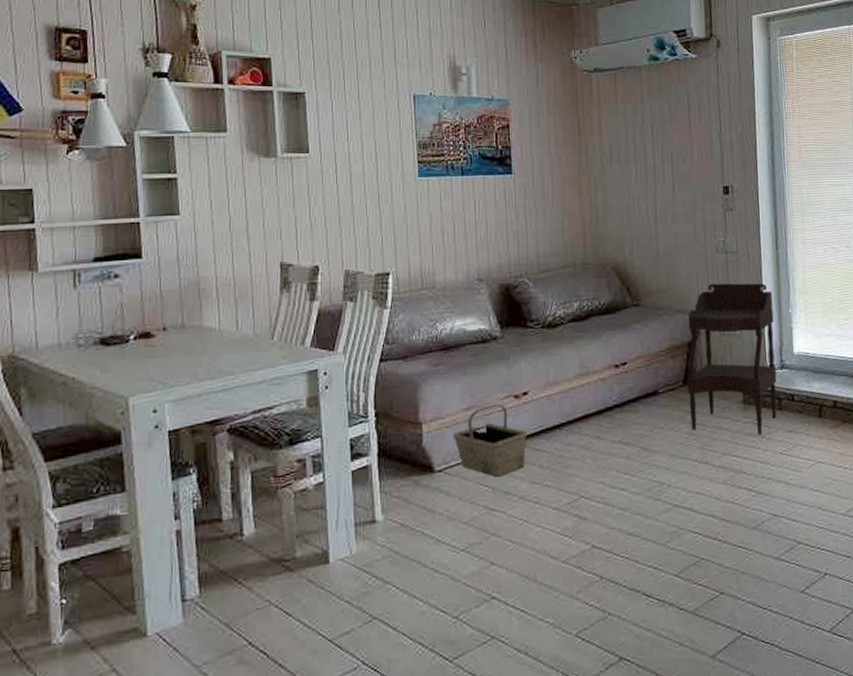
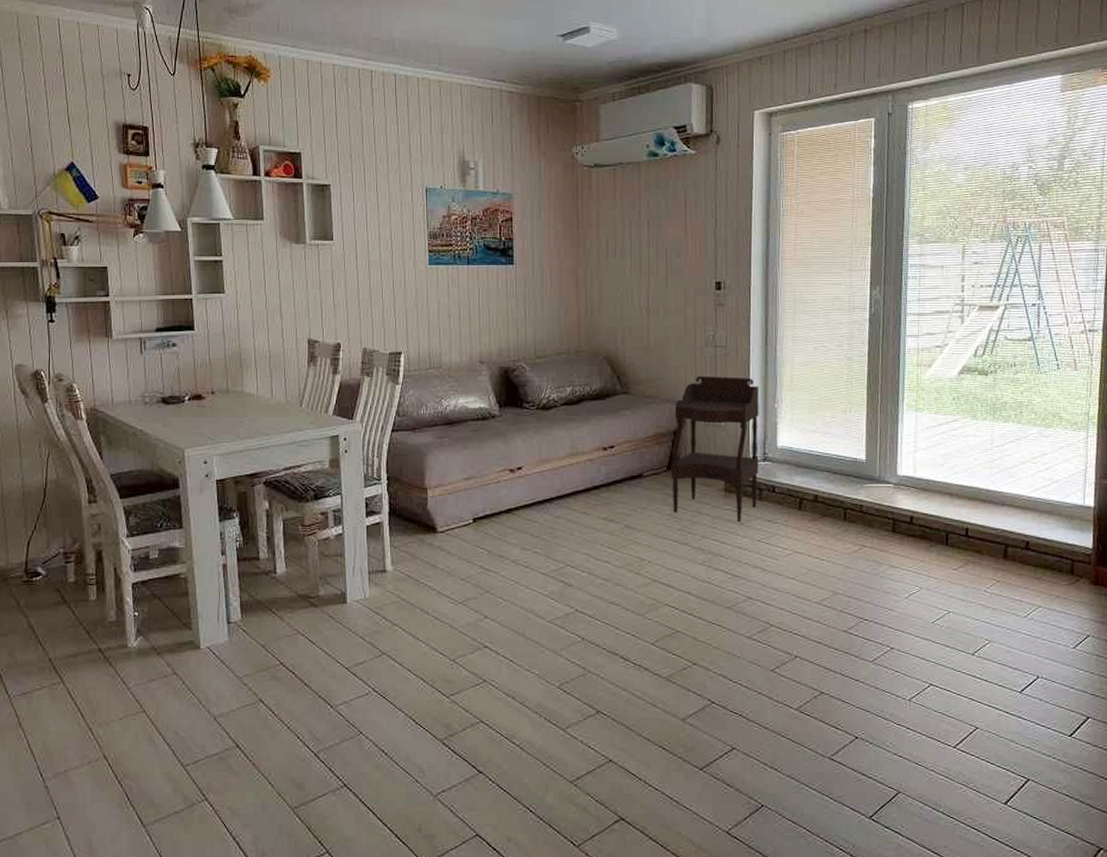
basket: present [452,404,528,477] -> none [454,476,521,541]

